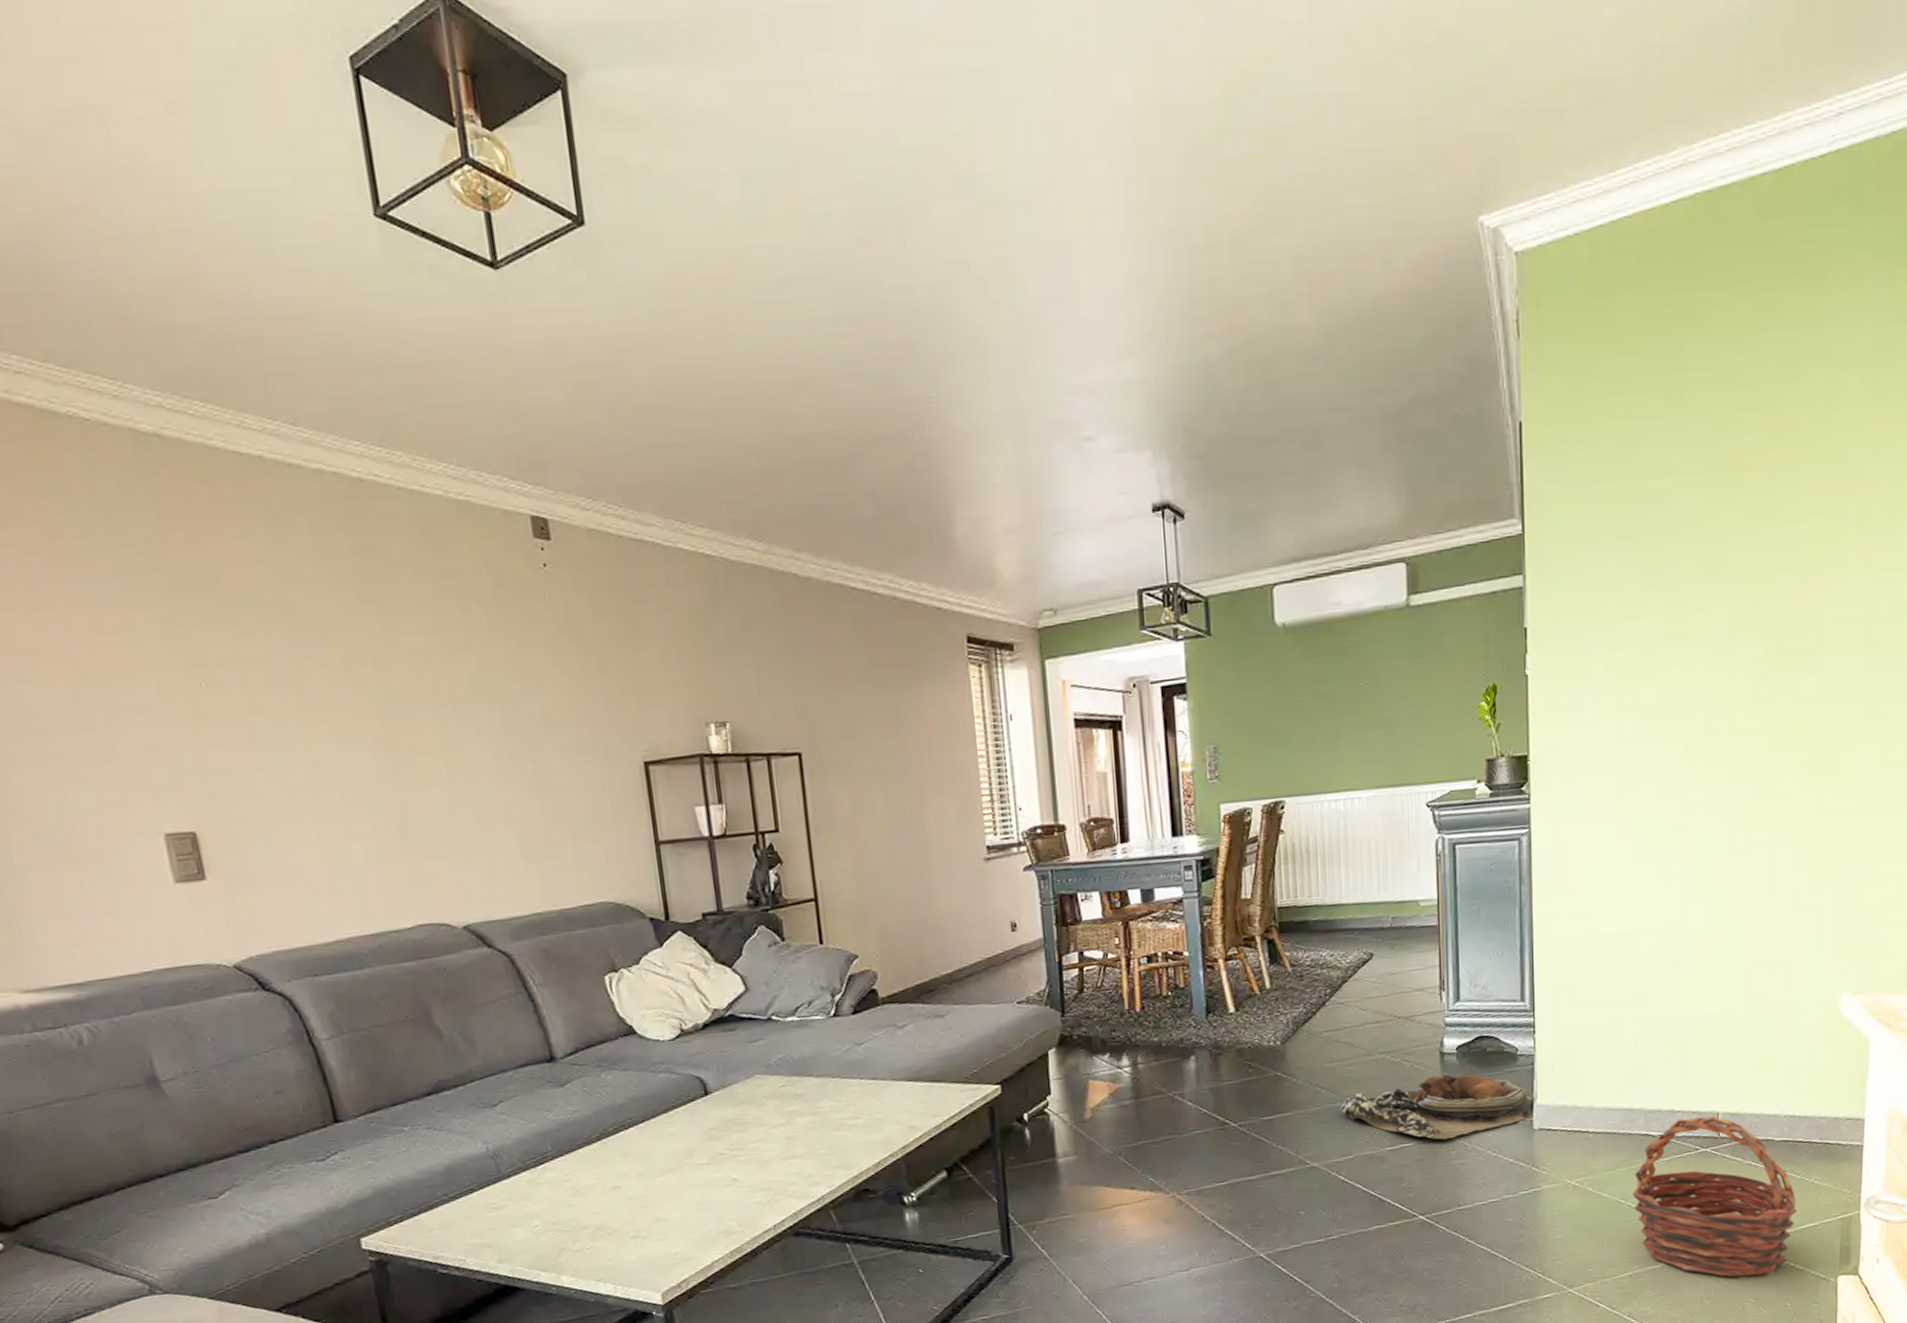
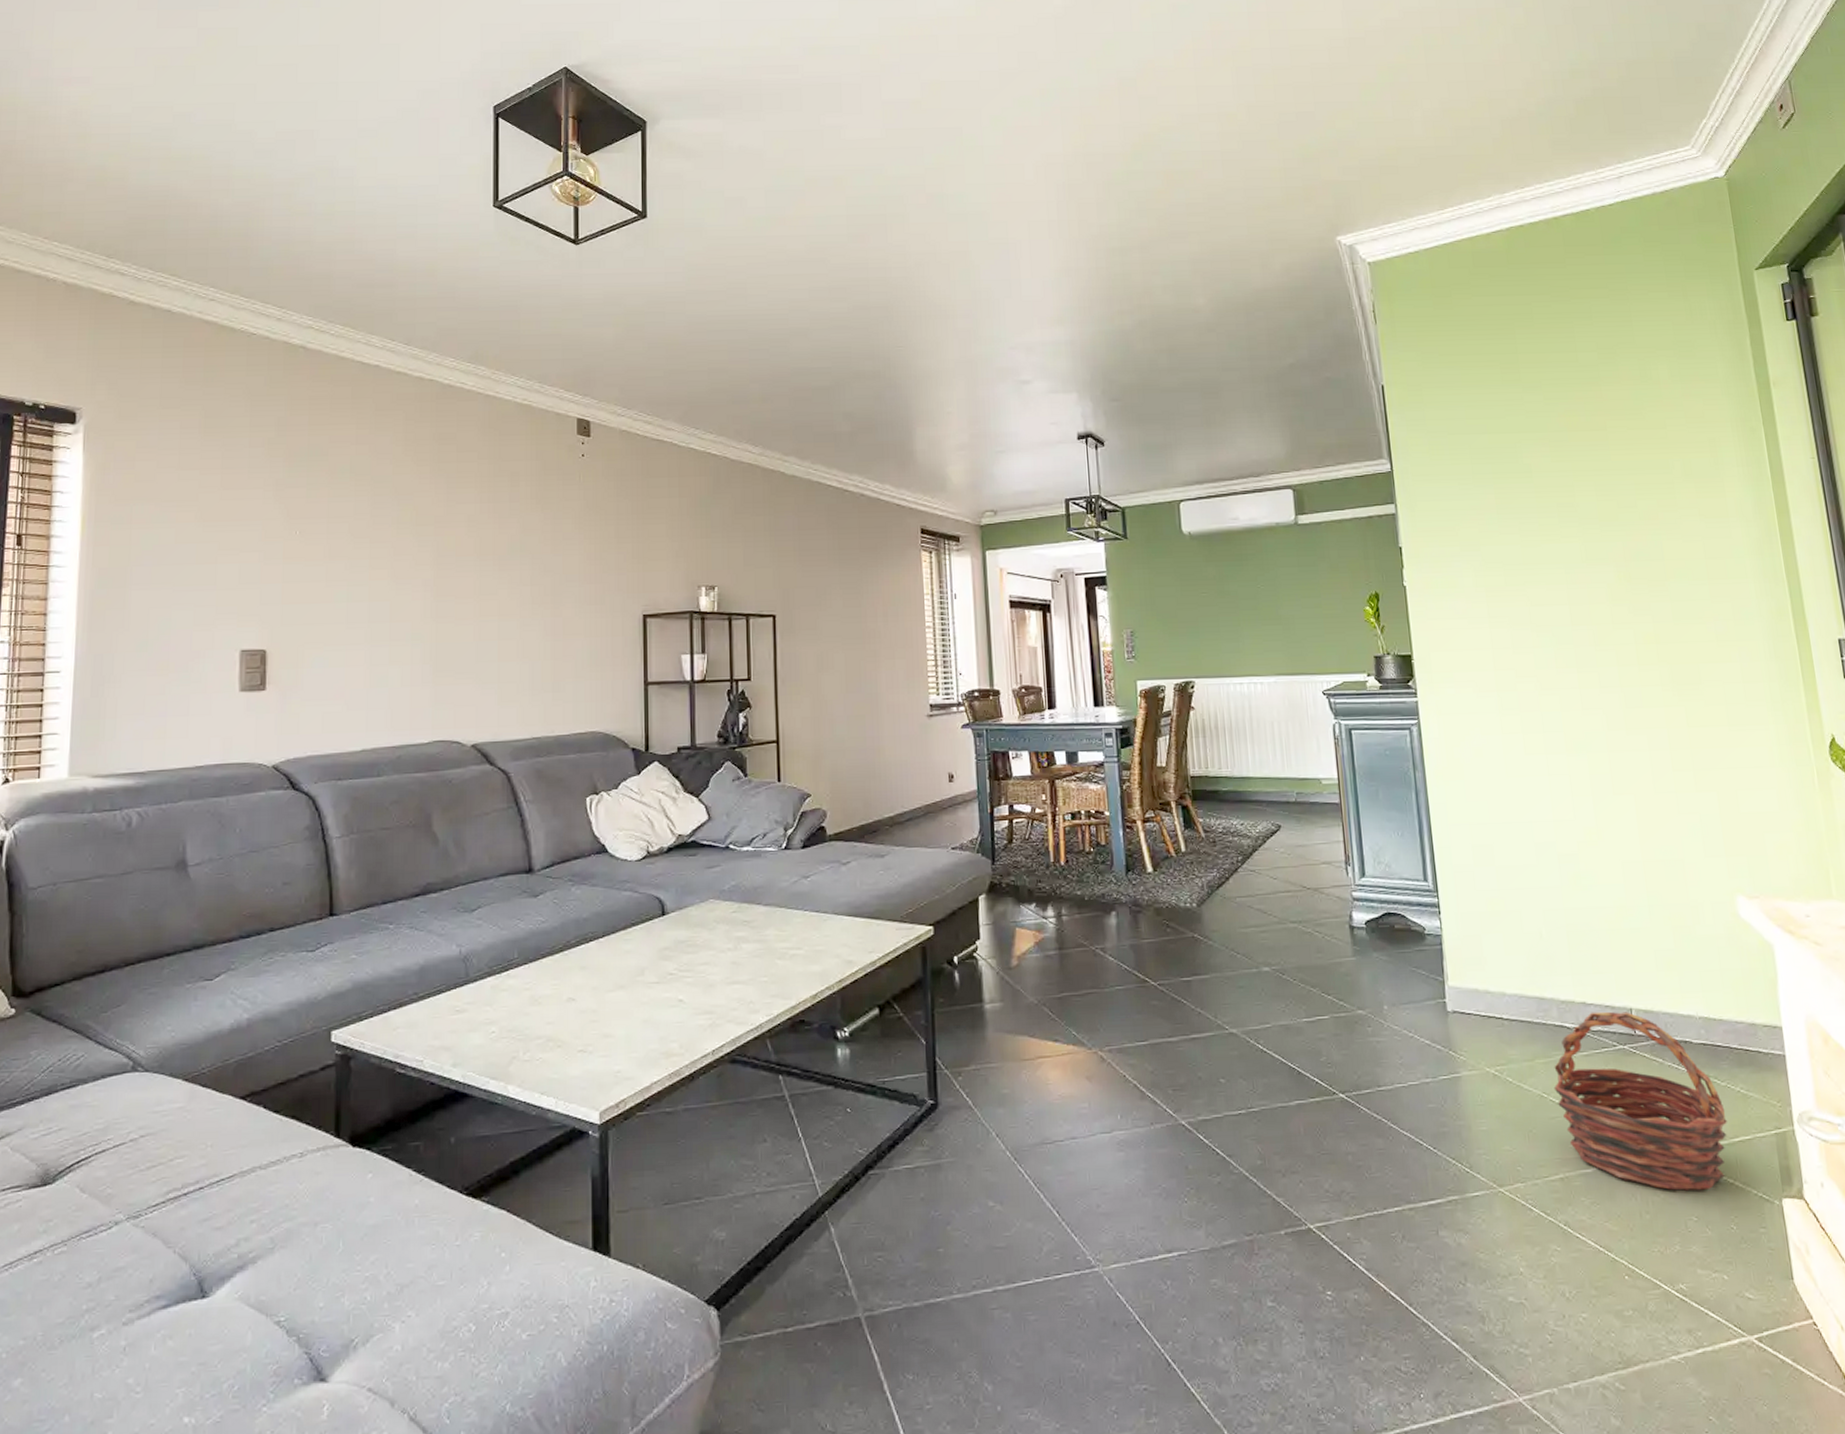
dog bed: present [1339,1074,1535,1140] -> none [1255,948,1448,1015]

